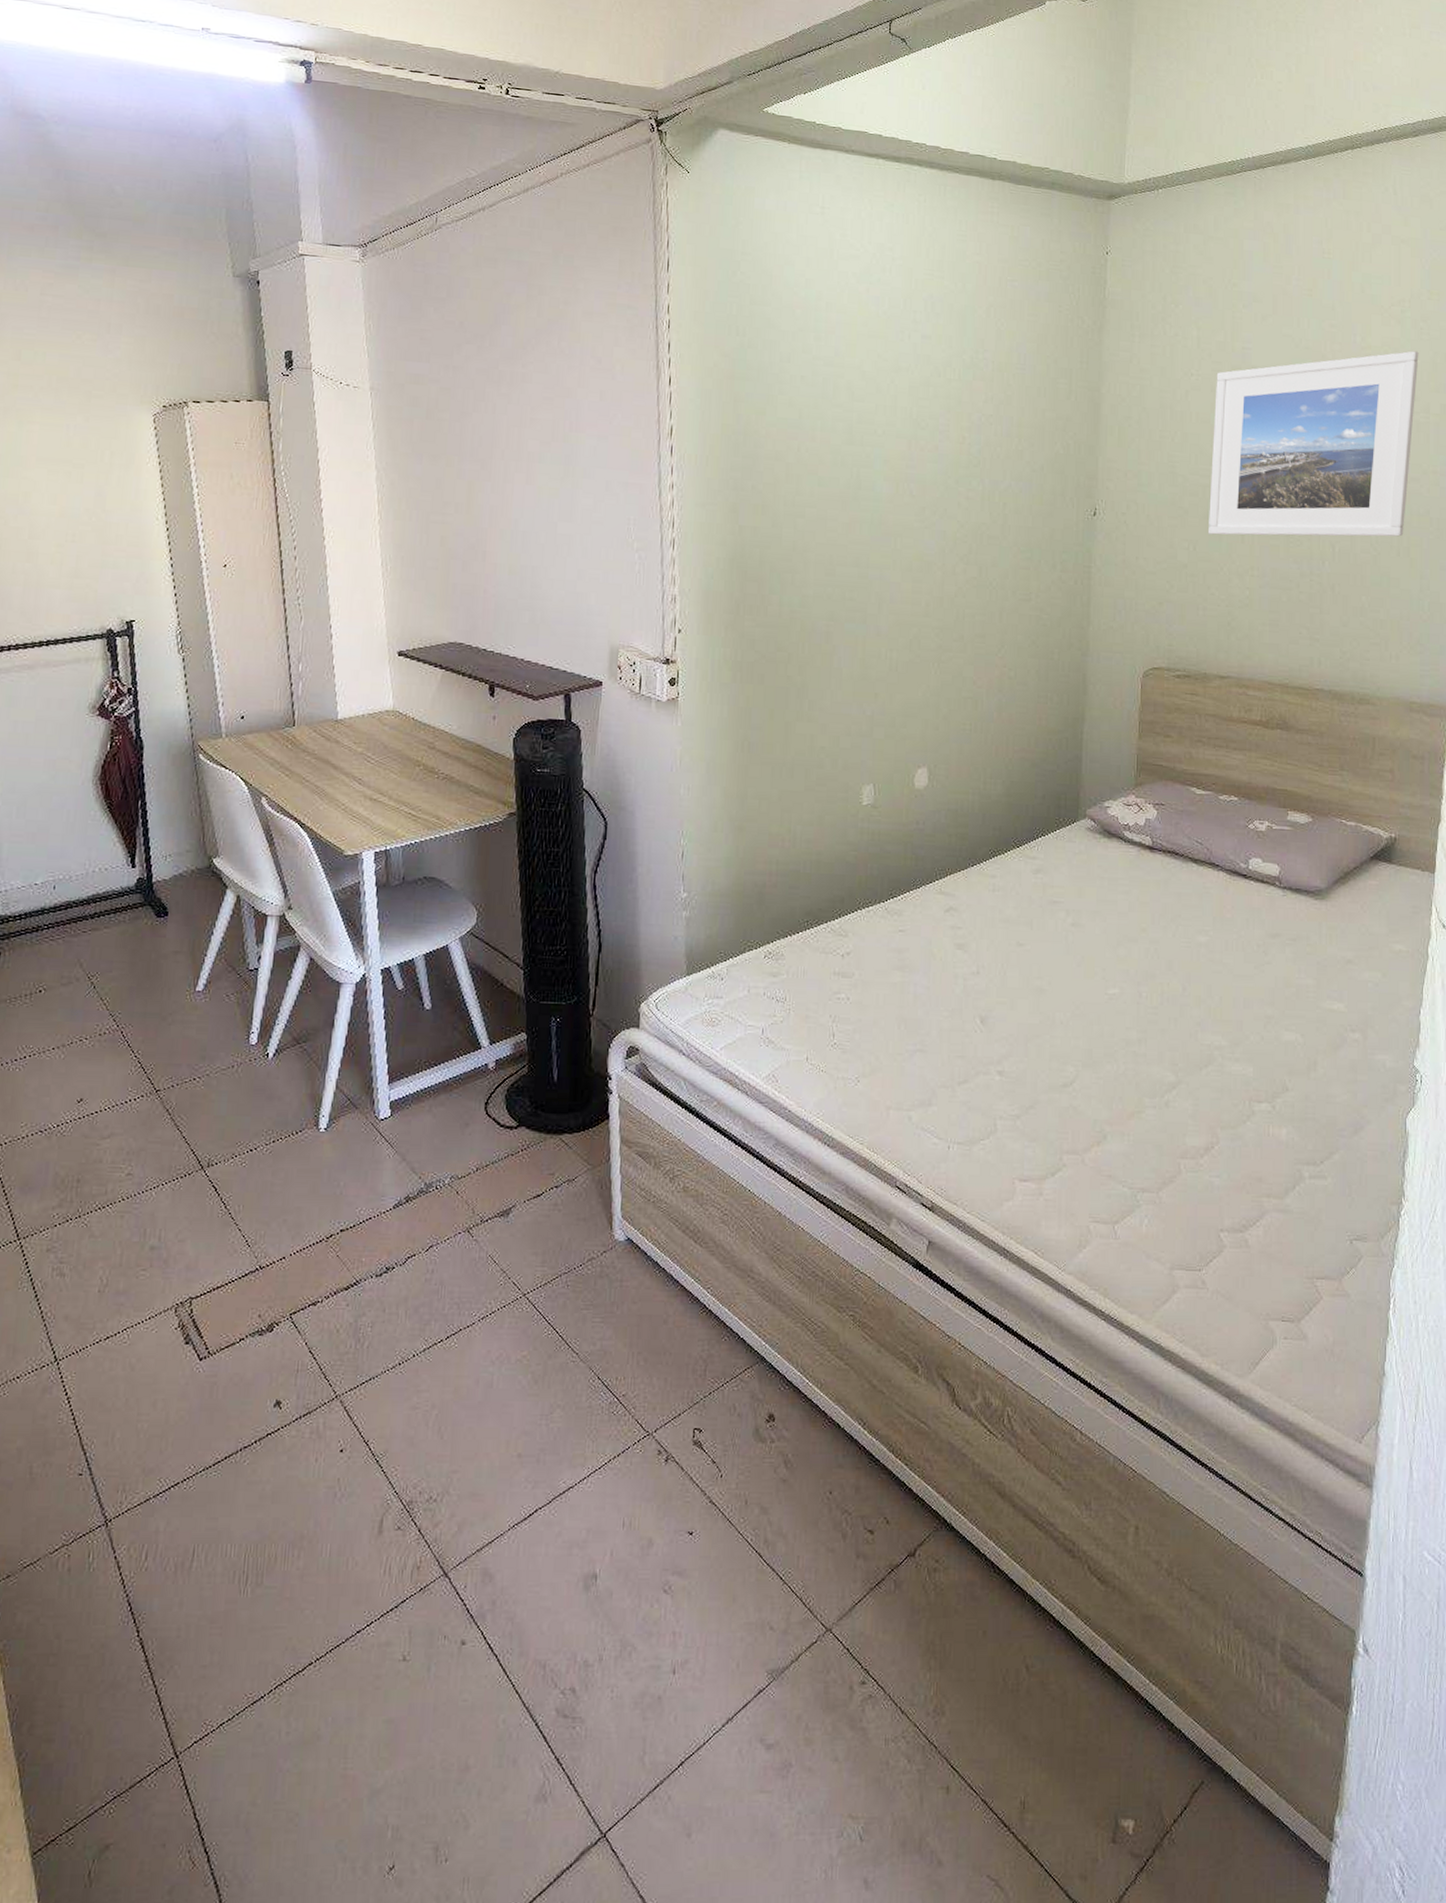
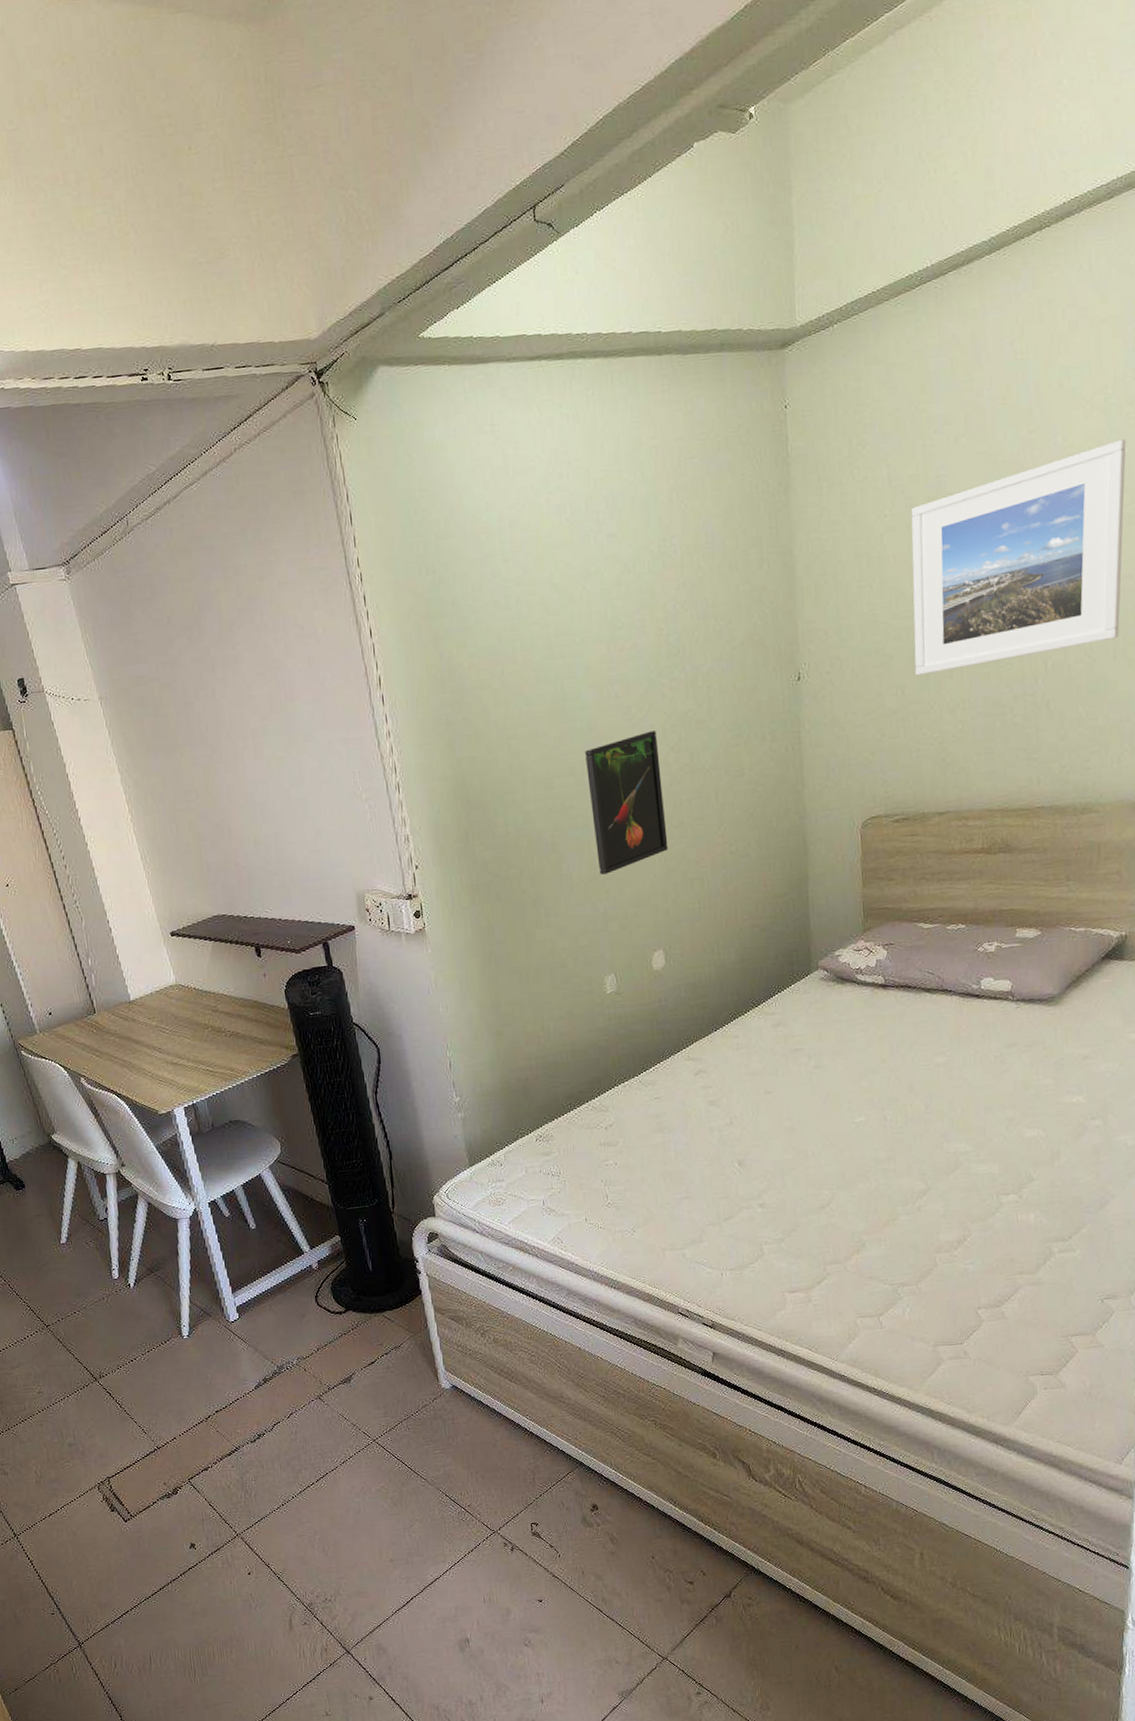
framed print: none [871,536,948,676] -> present [585,731,669,875]

